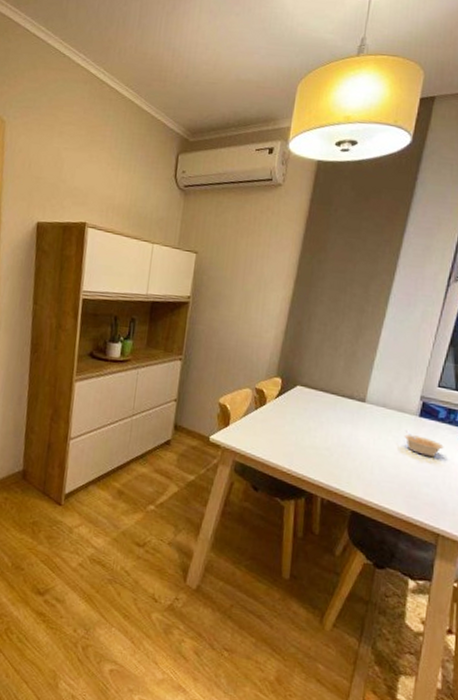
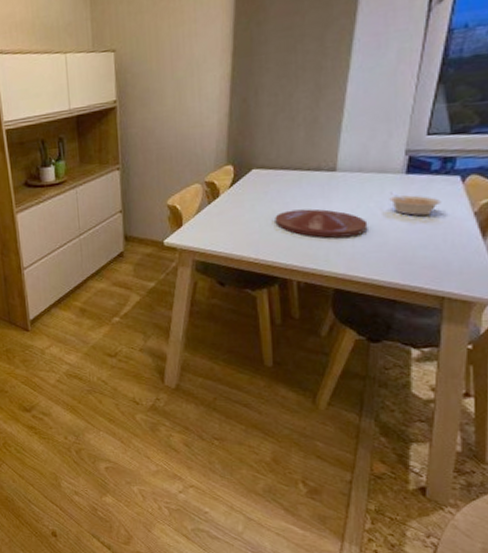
plate: none [309,429,386,464] -> present [275,209,368,238]

